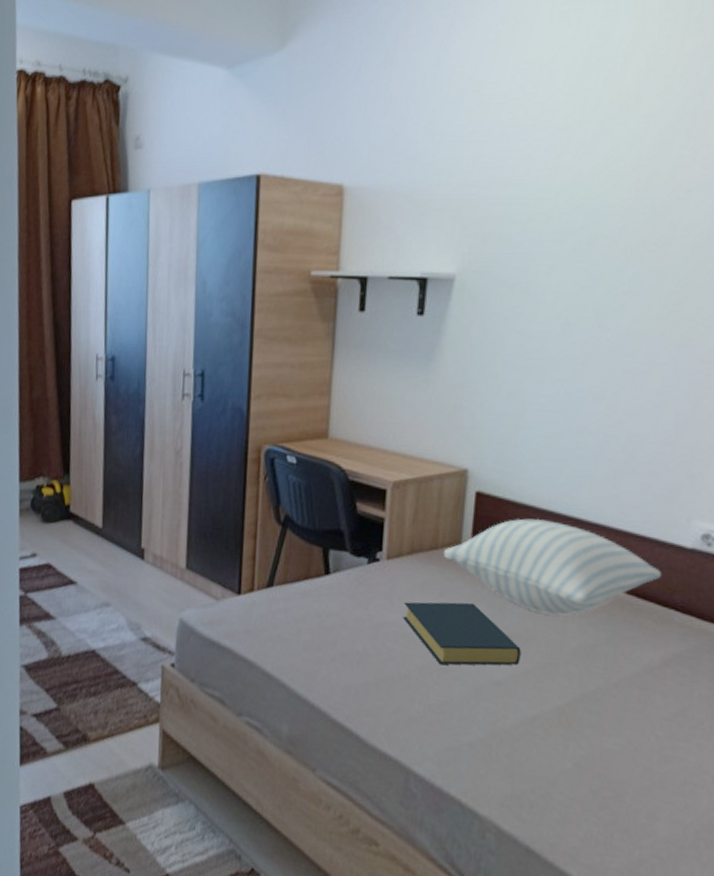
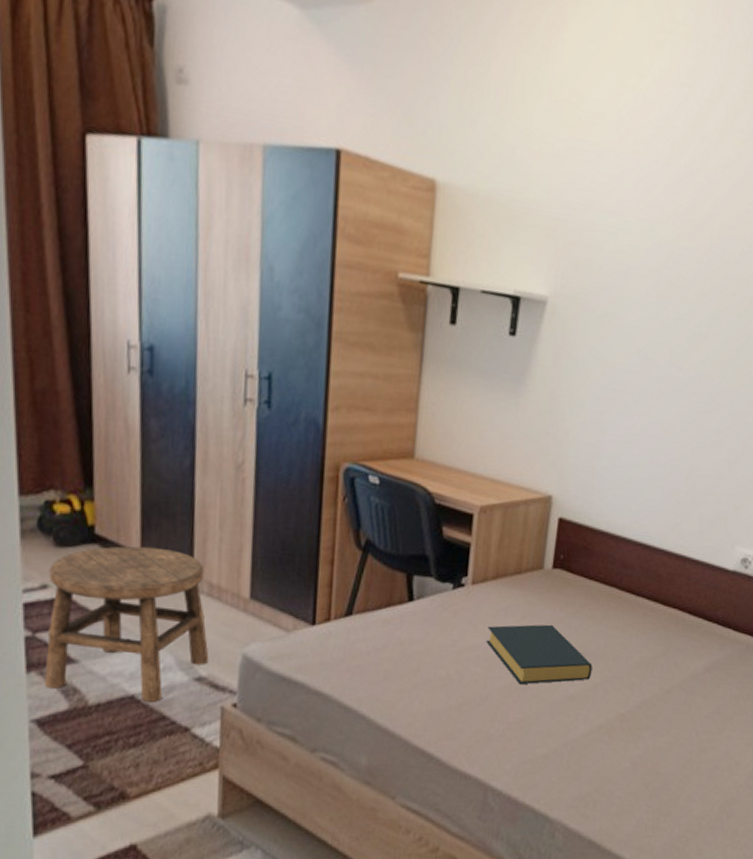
stool: none [31,522,153,657] -> present [44,546,209,702]
pillow: present [443,518,662,615] -> none [526,543,710,633]

